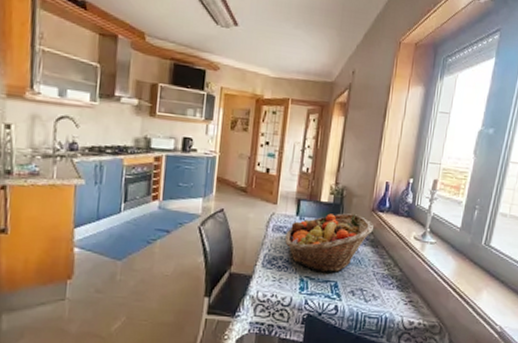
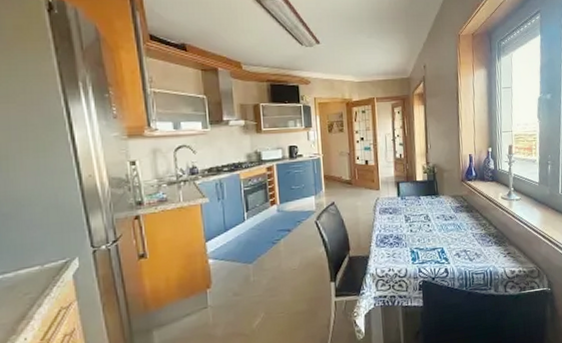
fruit basket: present [285,213,375,273] -> none [392,186,466,243]

